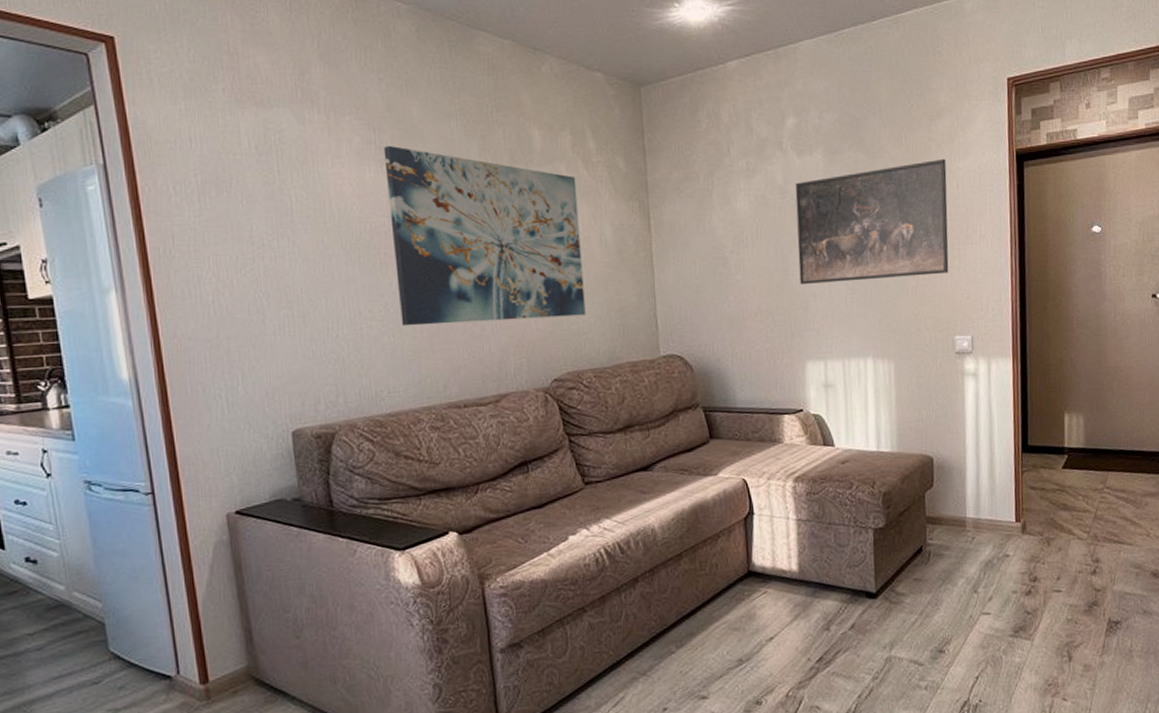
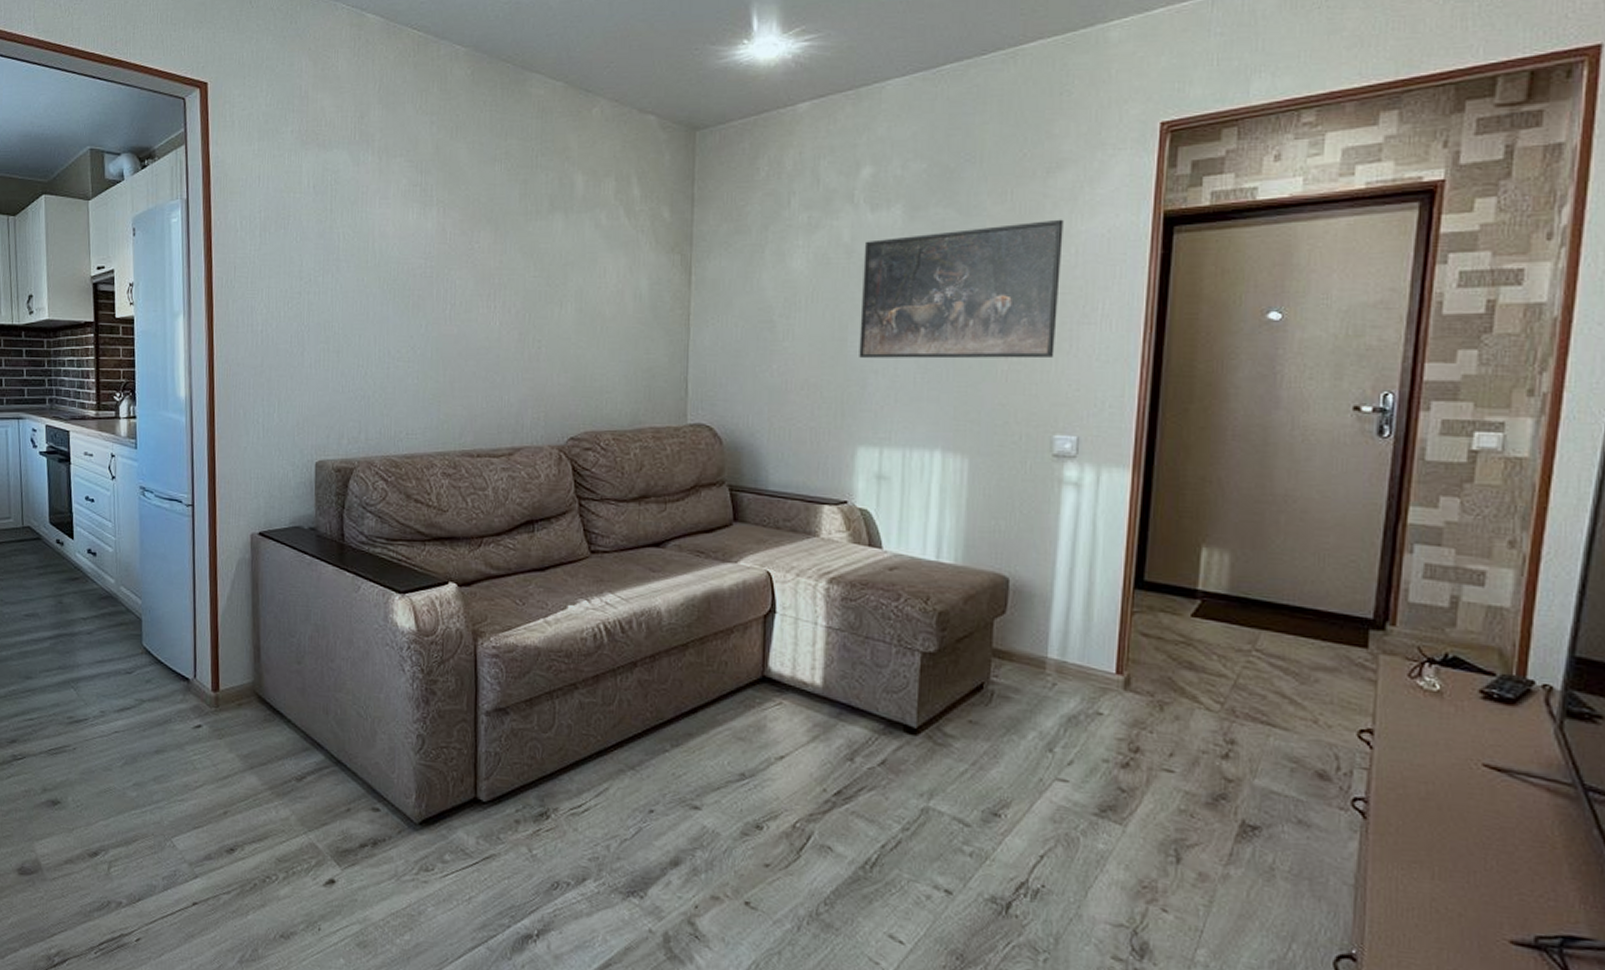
wall art: present [383,145,586,327] -> none [426,187,616,373]

